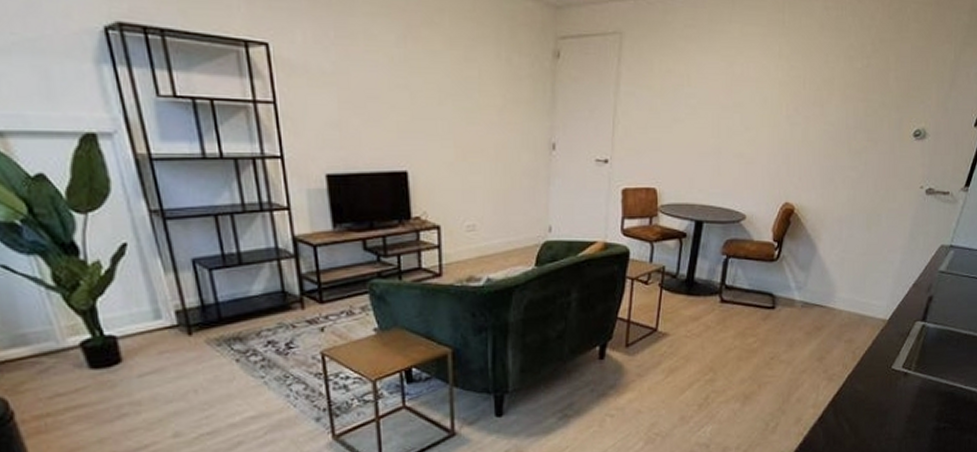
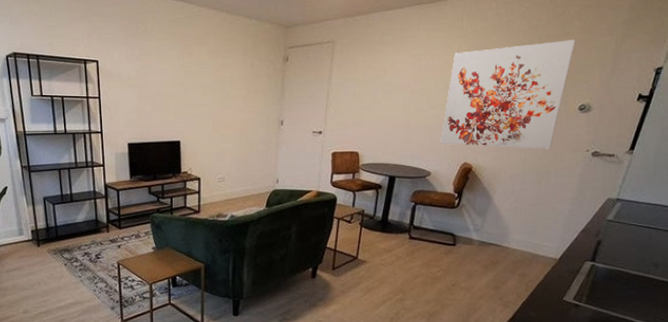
wall art: none [757,46,912,186] -> present [440,40,575,149]

